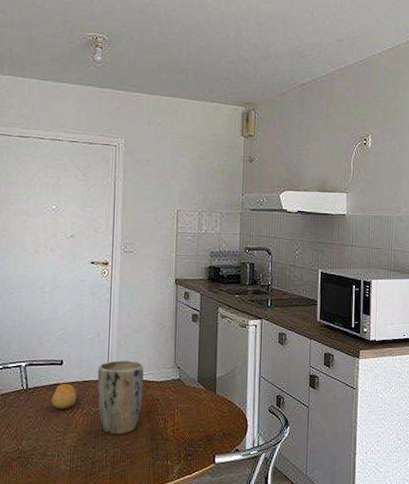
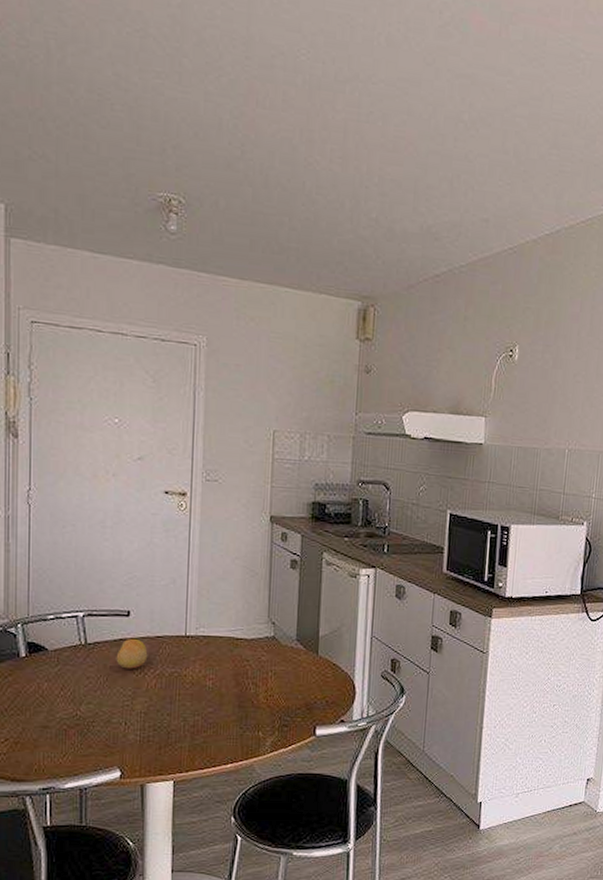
plant pot: present [97,360,144,435] -> none [172,612,231,701]

